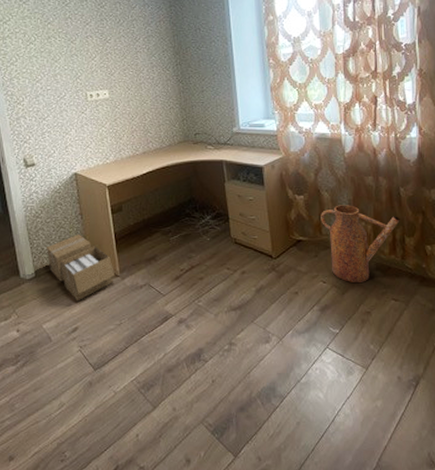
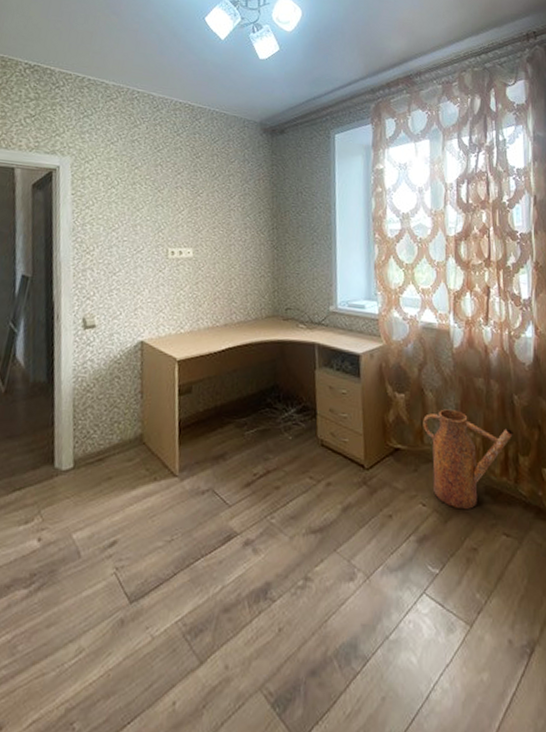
cardboard box: present [47,234,116,302] -> none [92,417,174,506]

